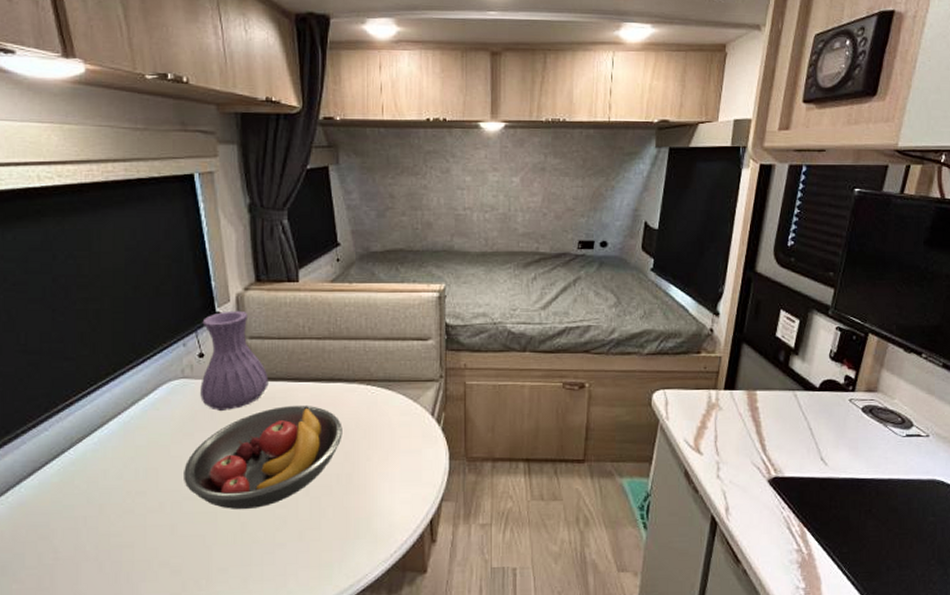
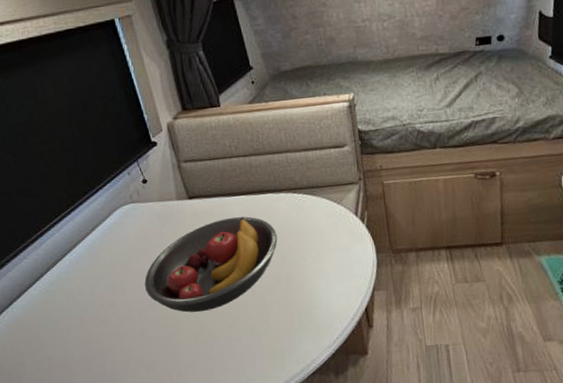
vase: present [200,310,269,412] -> none [141,138,207,229]

